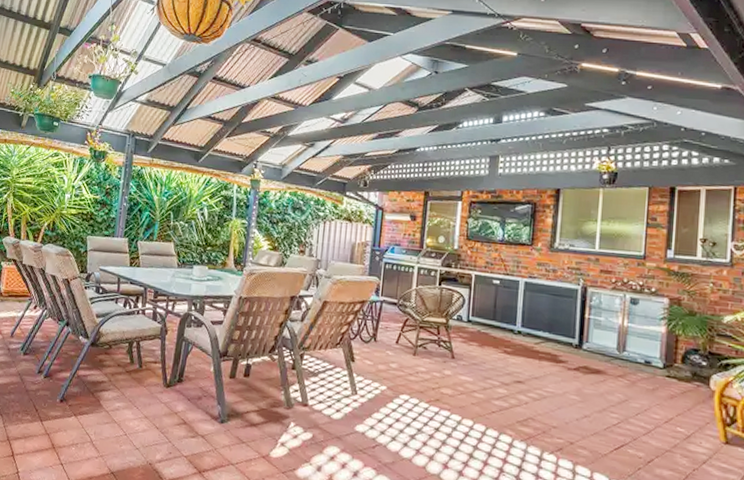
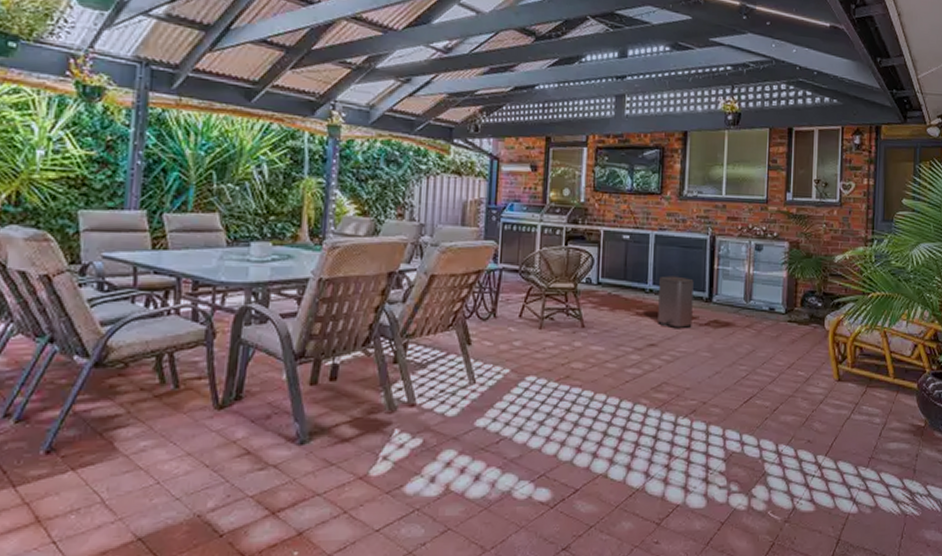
pedal bin: none [525,320,563,371] -> present [658,276,694,329]

